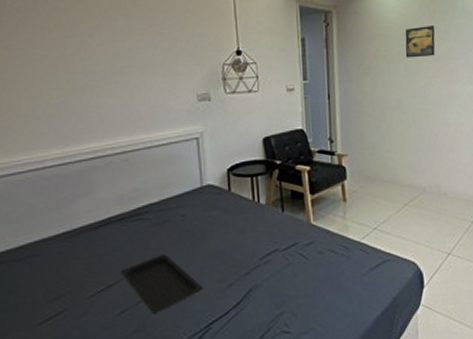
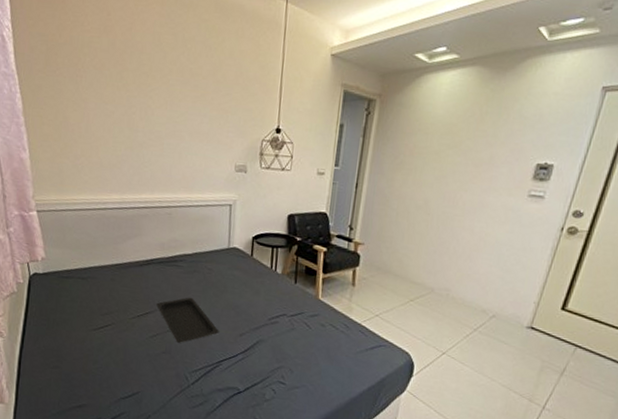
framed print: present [405,26,435,58] -> none [443,127,483,160]

